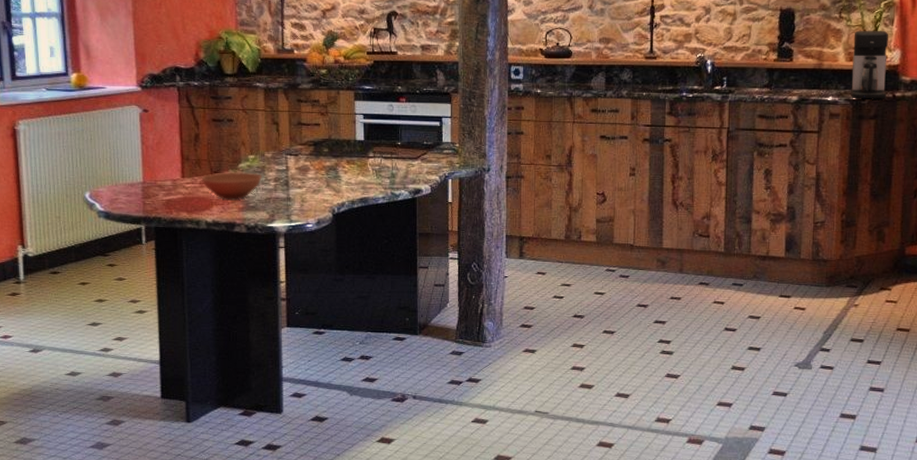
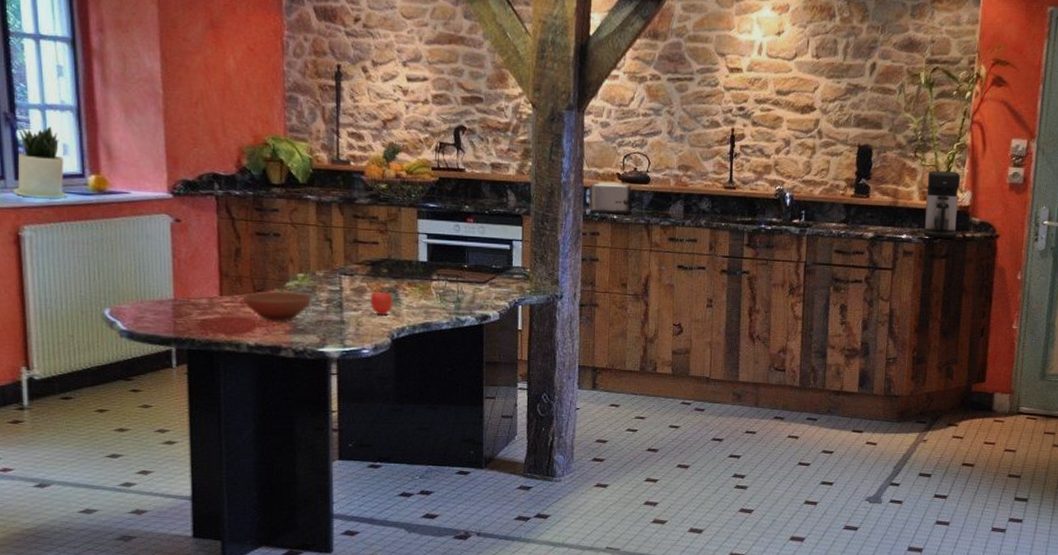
planter: none [10,32,54,96] -> present [13,125,67,199]
fruit: none [313,168,334,191] -> present [370,290,393,315]
toaster: none [512,57,558,90] -> present [588,181,636,215]

